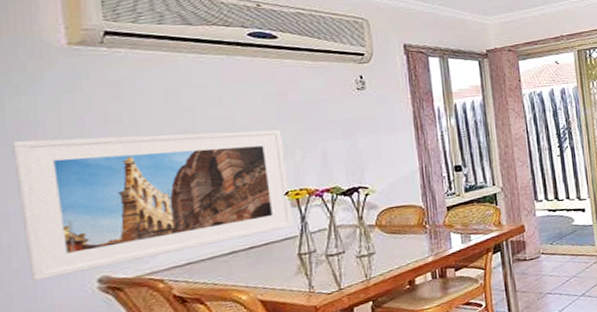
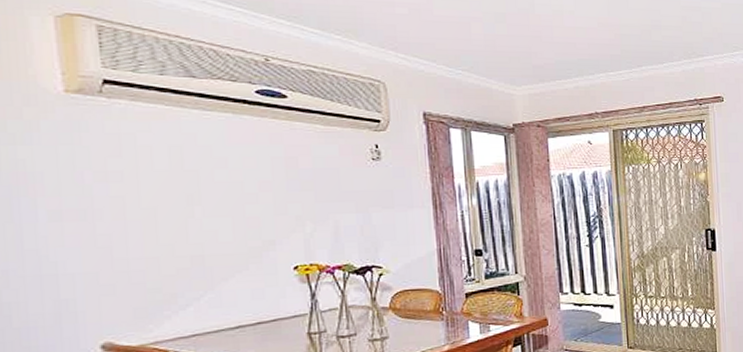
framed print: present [12,129,294,281] -> none [10,194,304,342]

